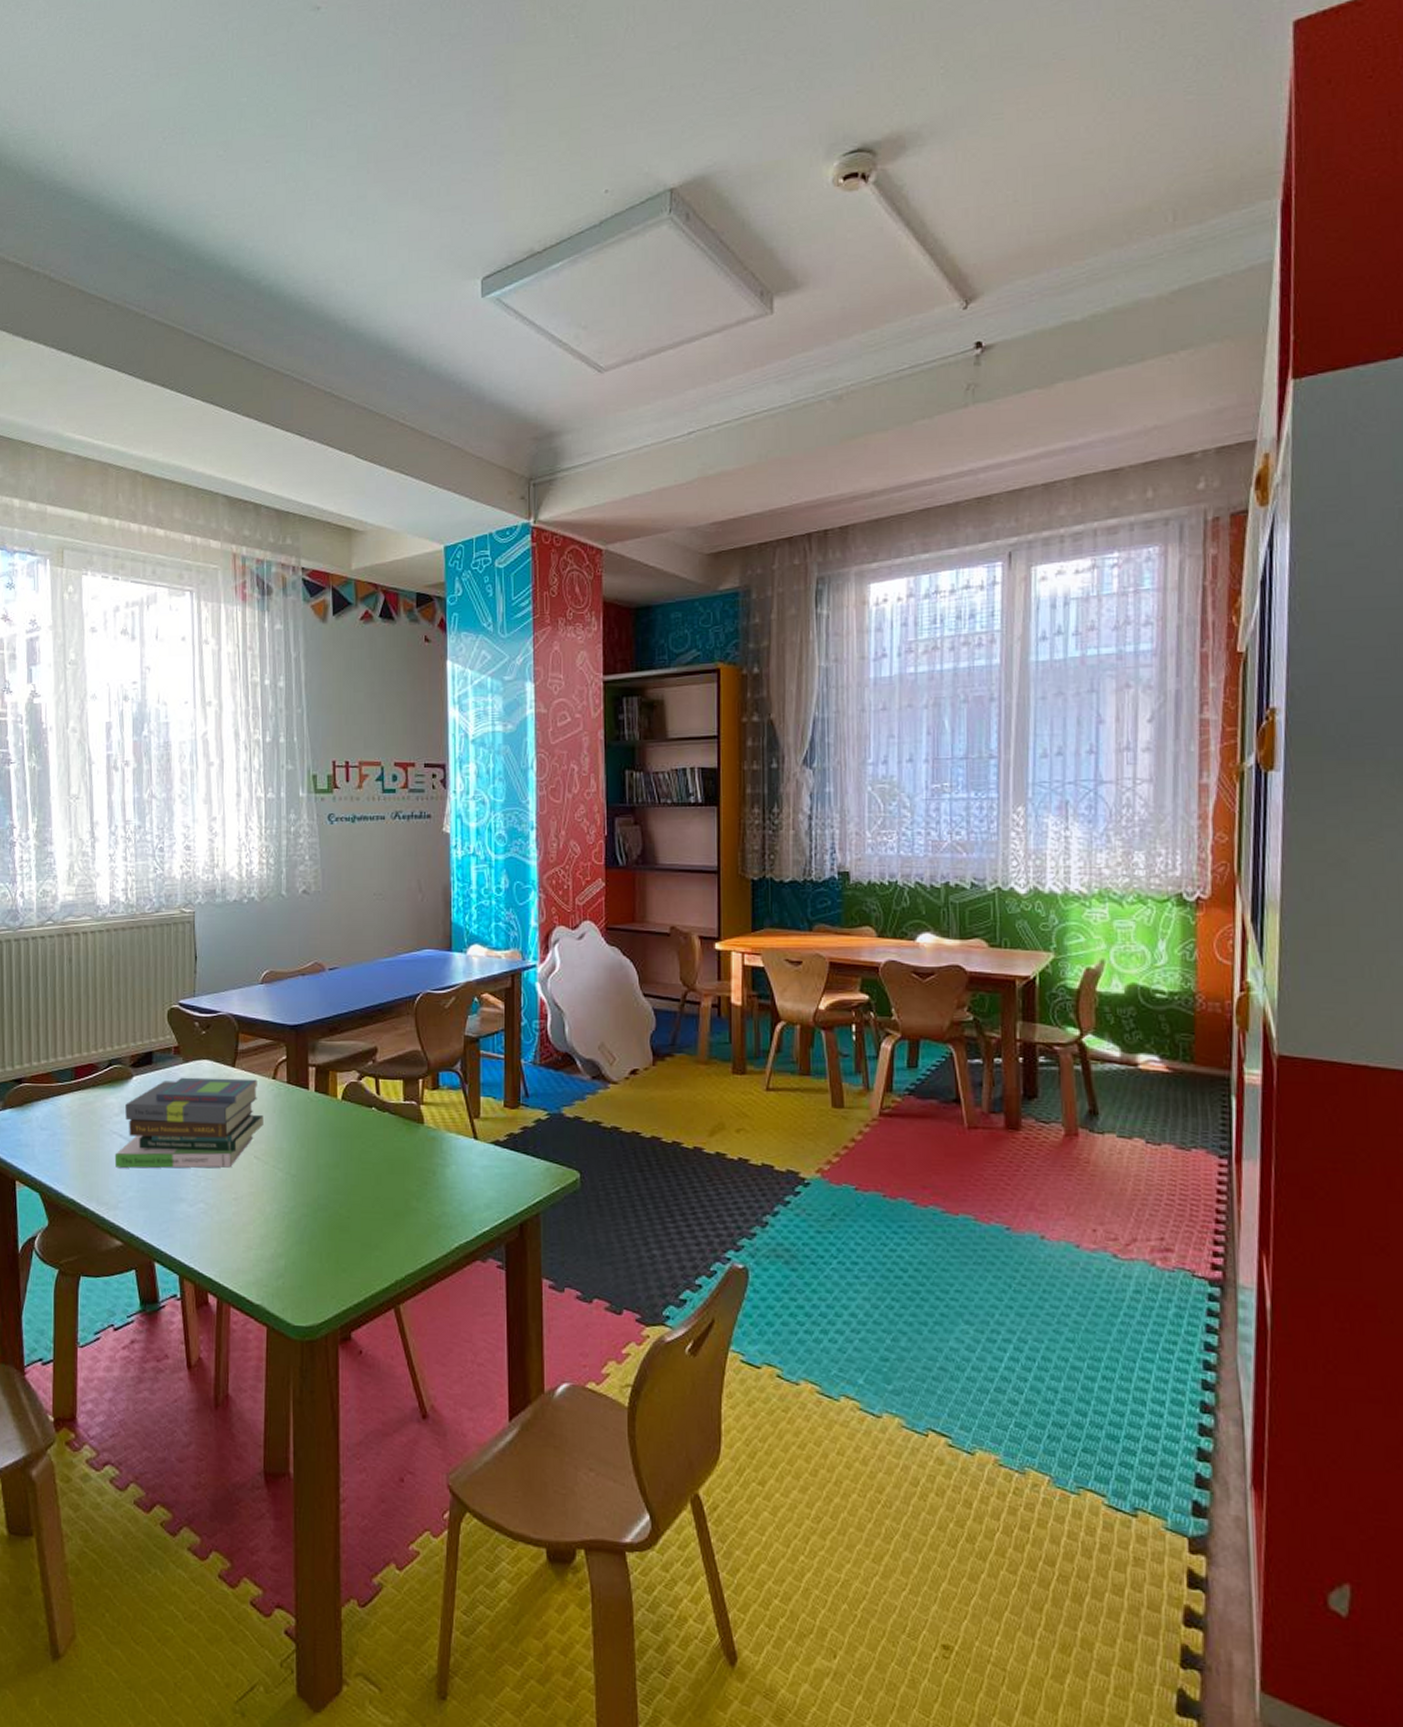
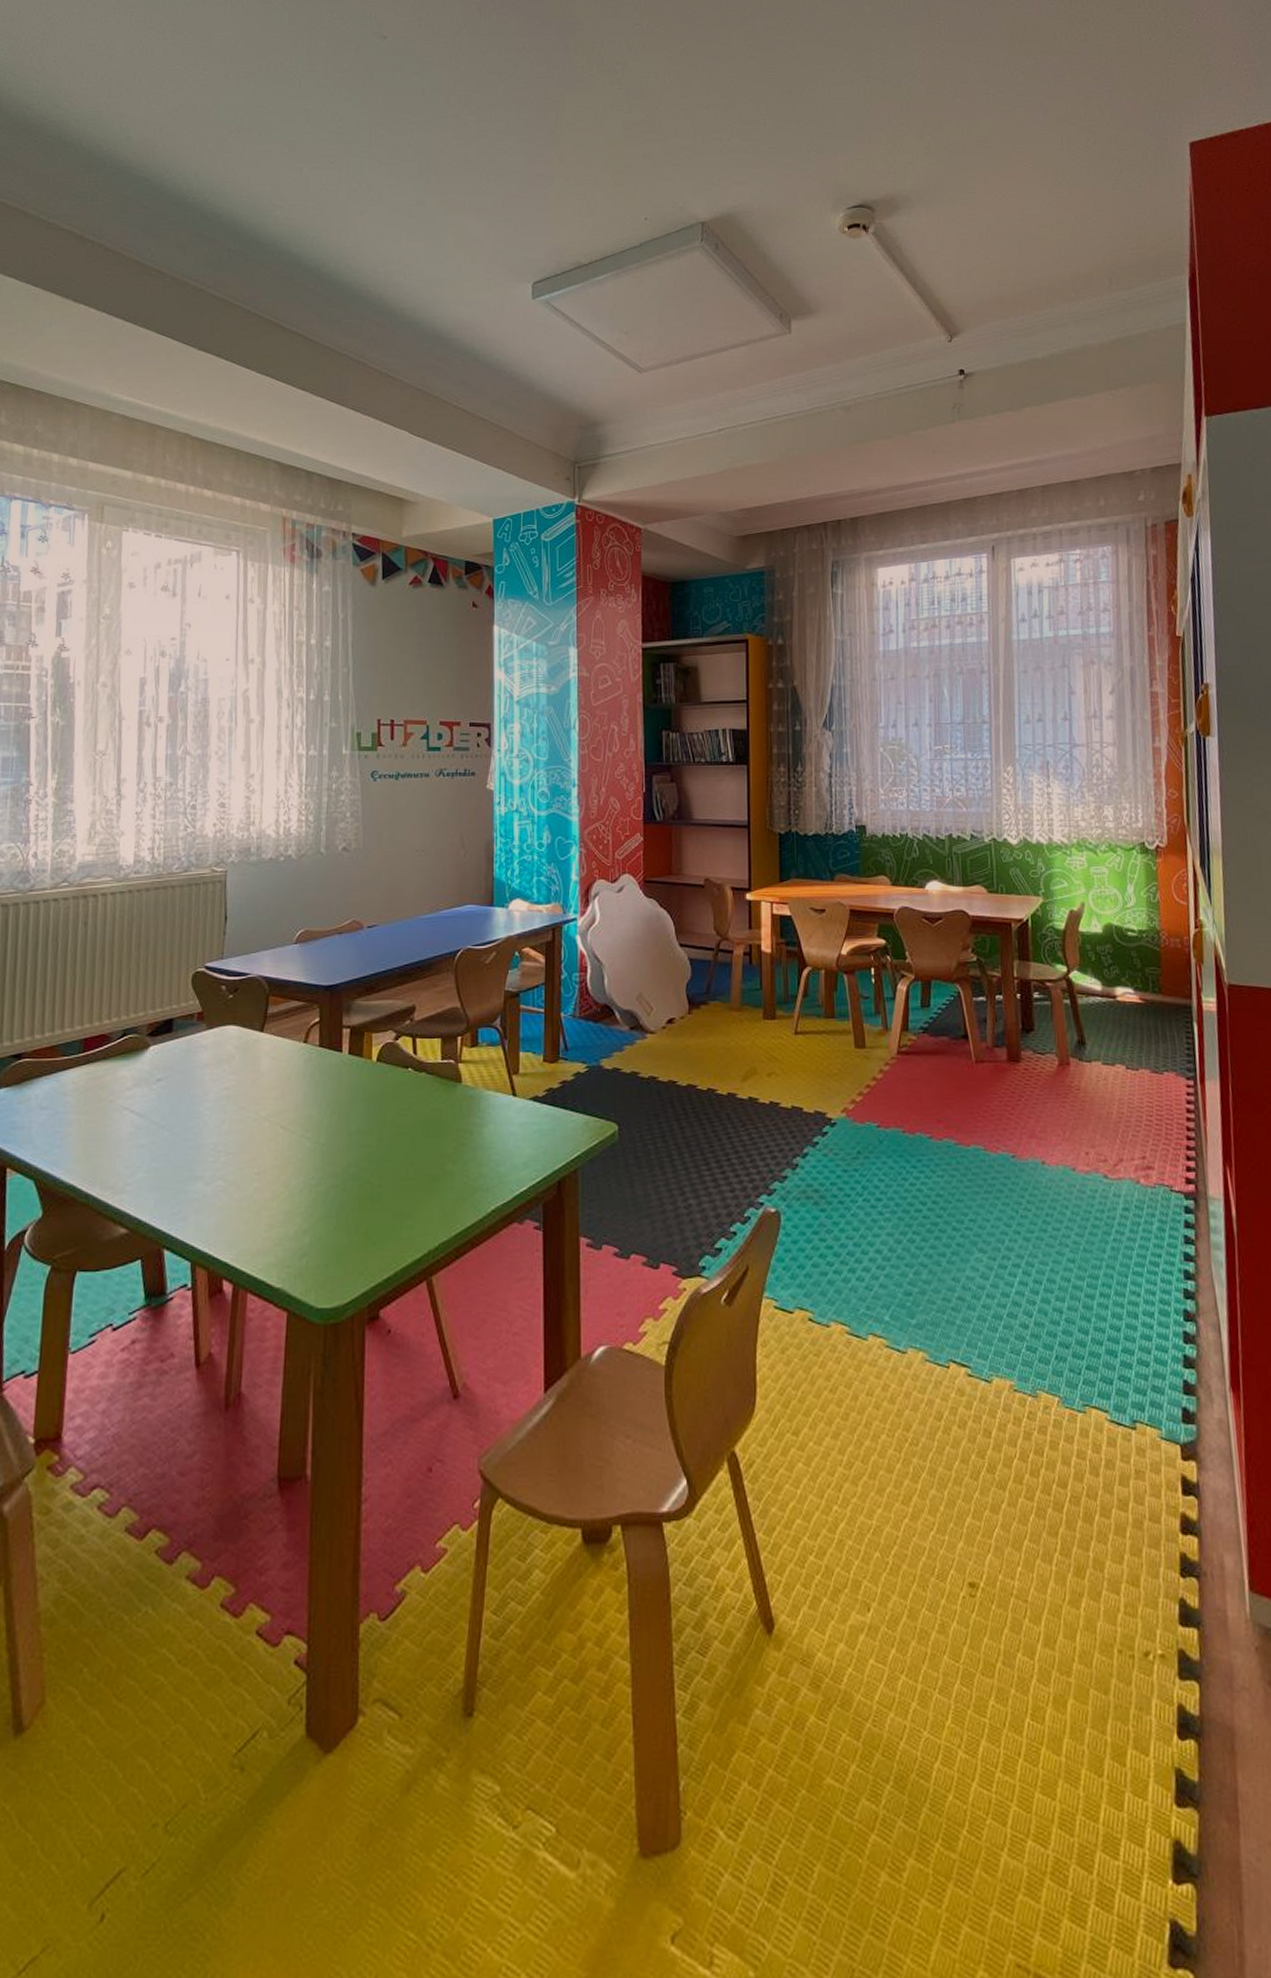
books: present [114,1077,264,1168] -> none [123,1043,292,1146]

